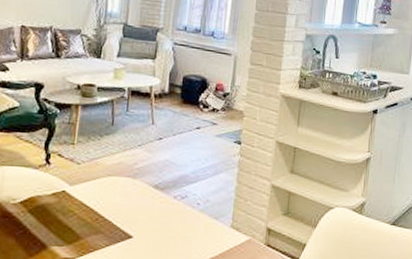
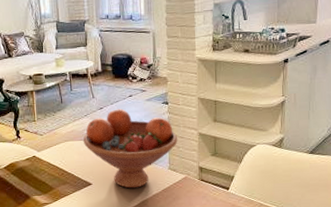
fruit bowl: none [130,142,247,248] -> present [83,109,178,189]

